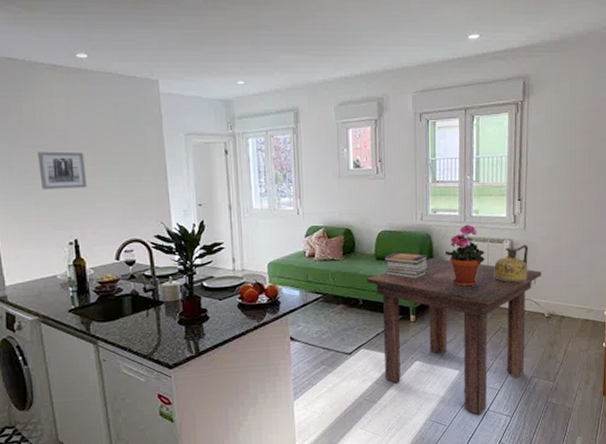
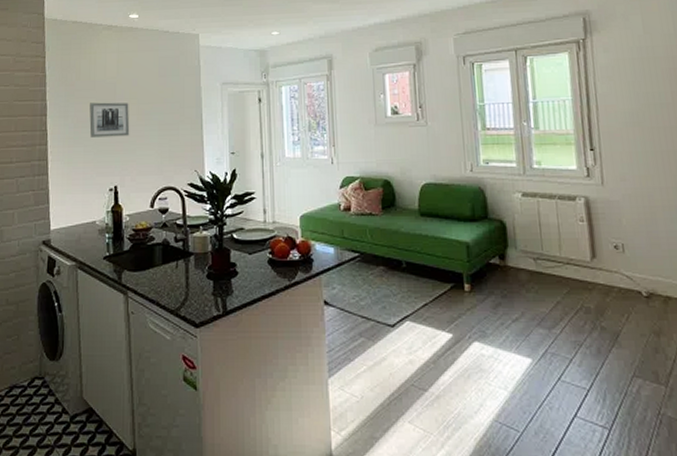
dining table: present [367,258,542,415] -> none [410,216,633,421]
book stack: present [384,252,429,279] -> none [429,208,483,240]
potted plant: present [445,224,485,287] -> none [502,178,554,253]
ceramic jug: present [494,245,529,282] -> none [566,203,613,249]

